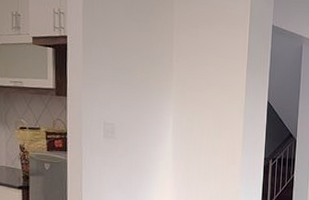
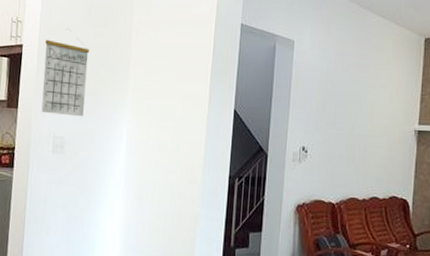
calendar: none [90,22,134,106] -> present [41,28,90,117]

